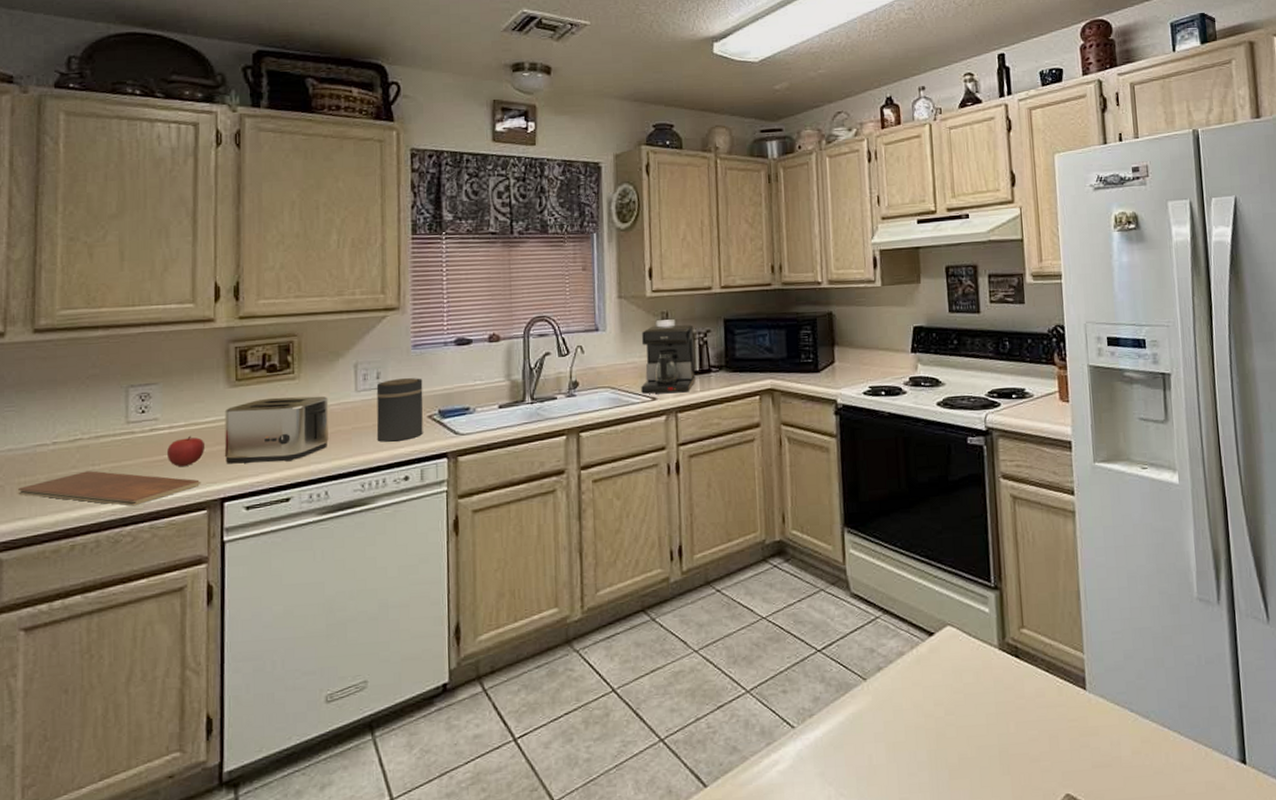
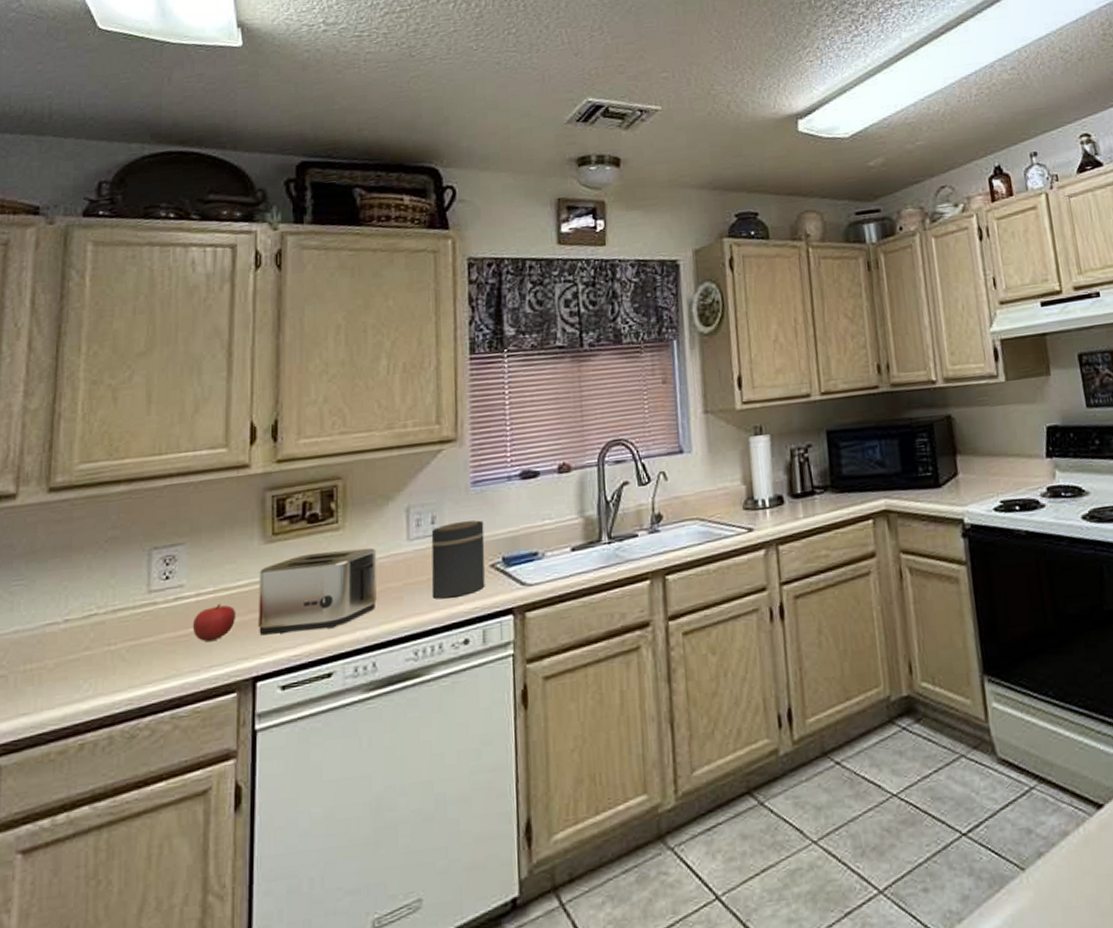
chopping board: present [18,470,201,506] -> none [23,651,231,693]
coffee maker: present [641,325,695,394] -> none [732,439,797,525]

